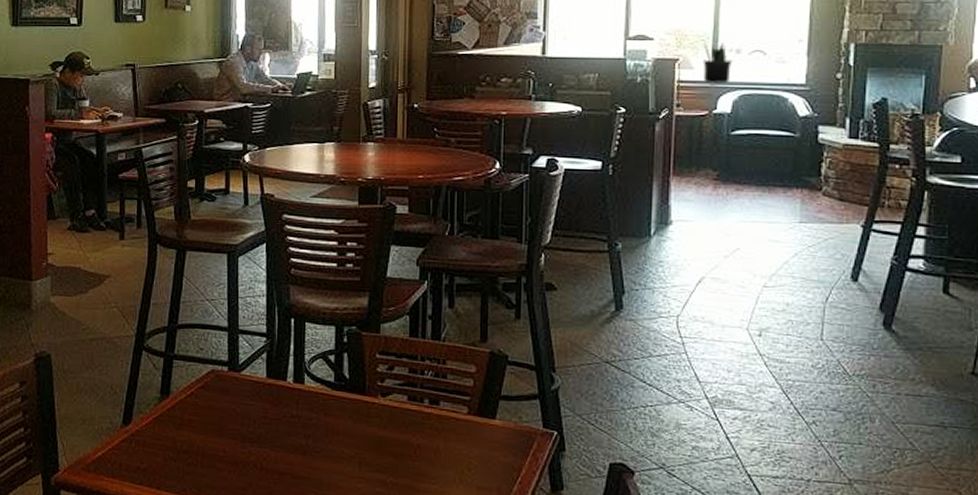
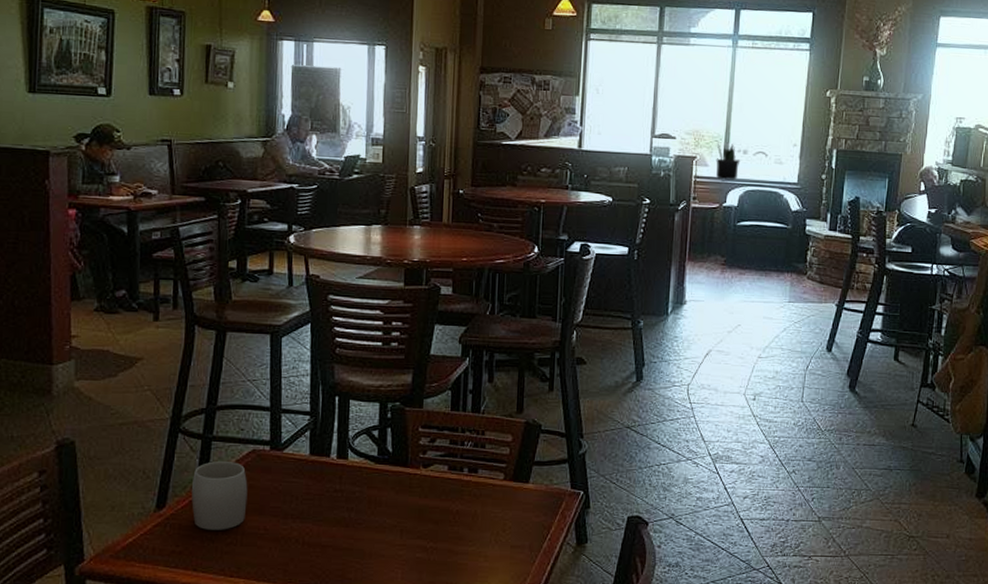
mug: none [155,380,207,450] -> present [191,461,248,530]

